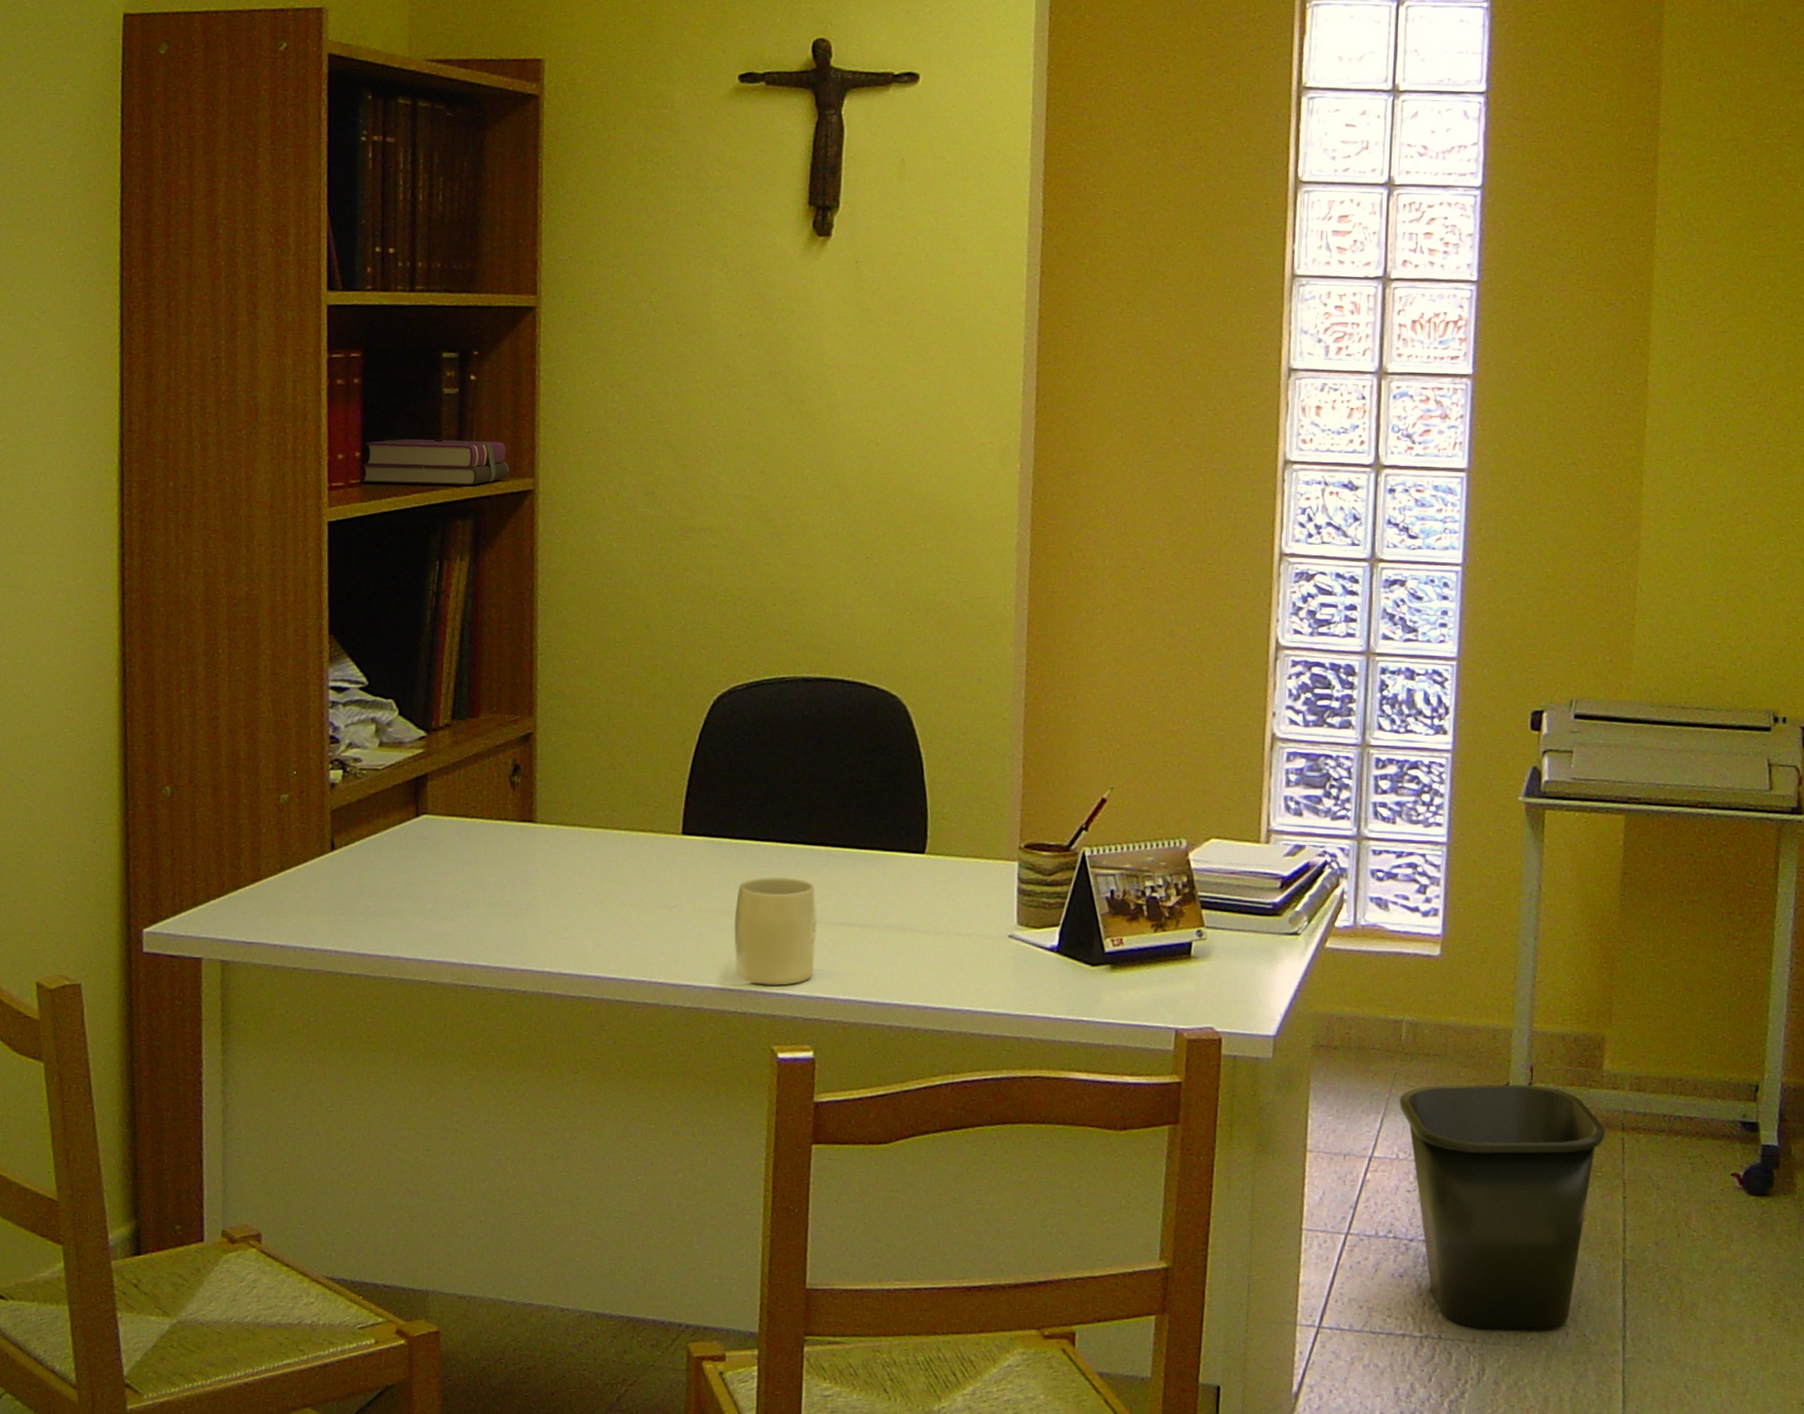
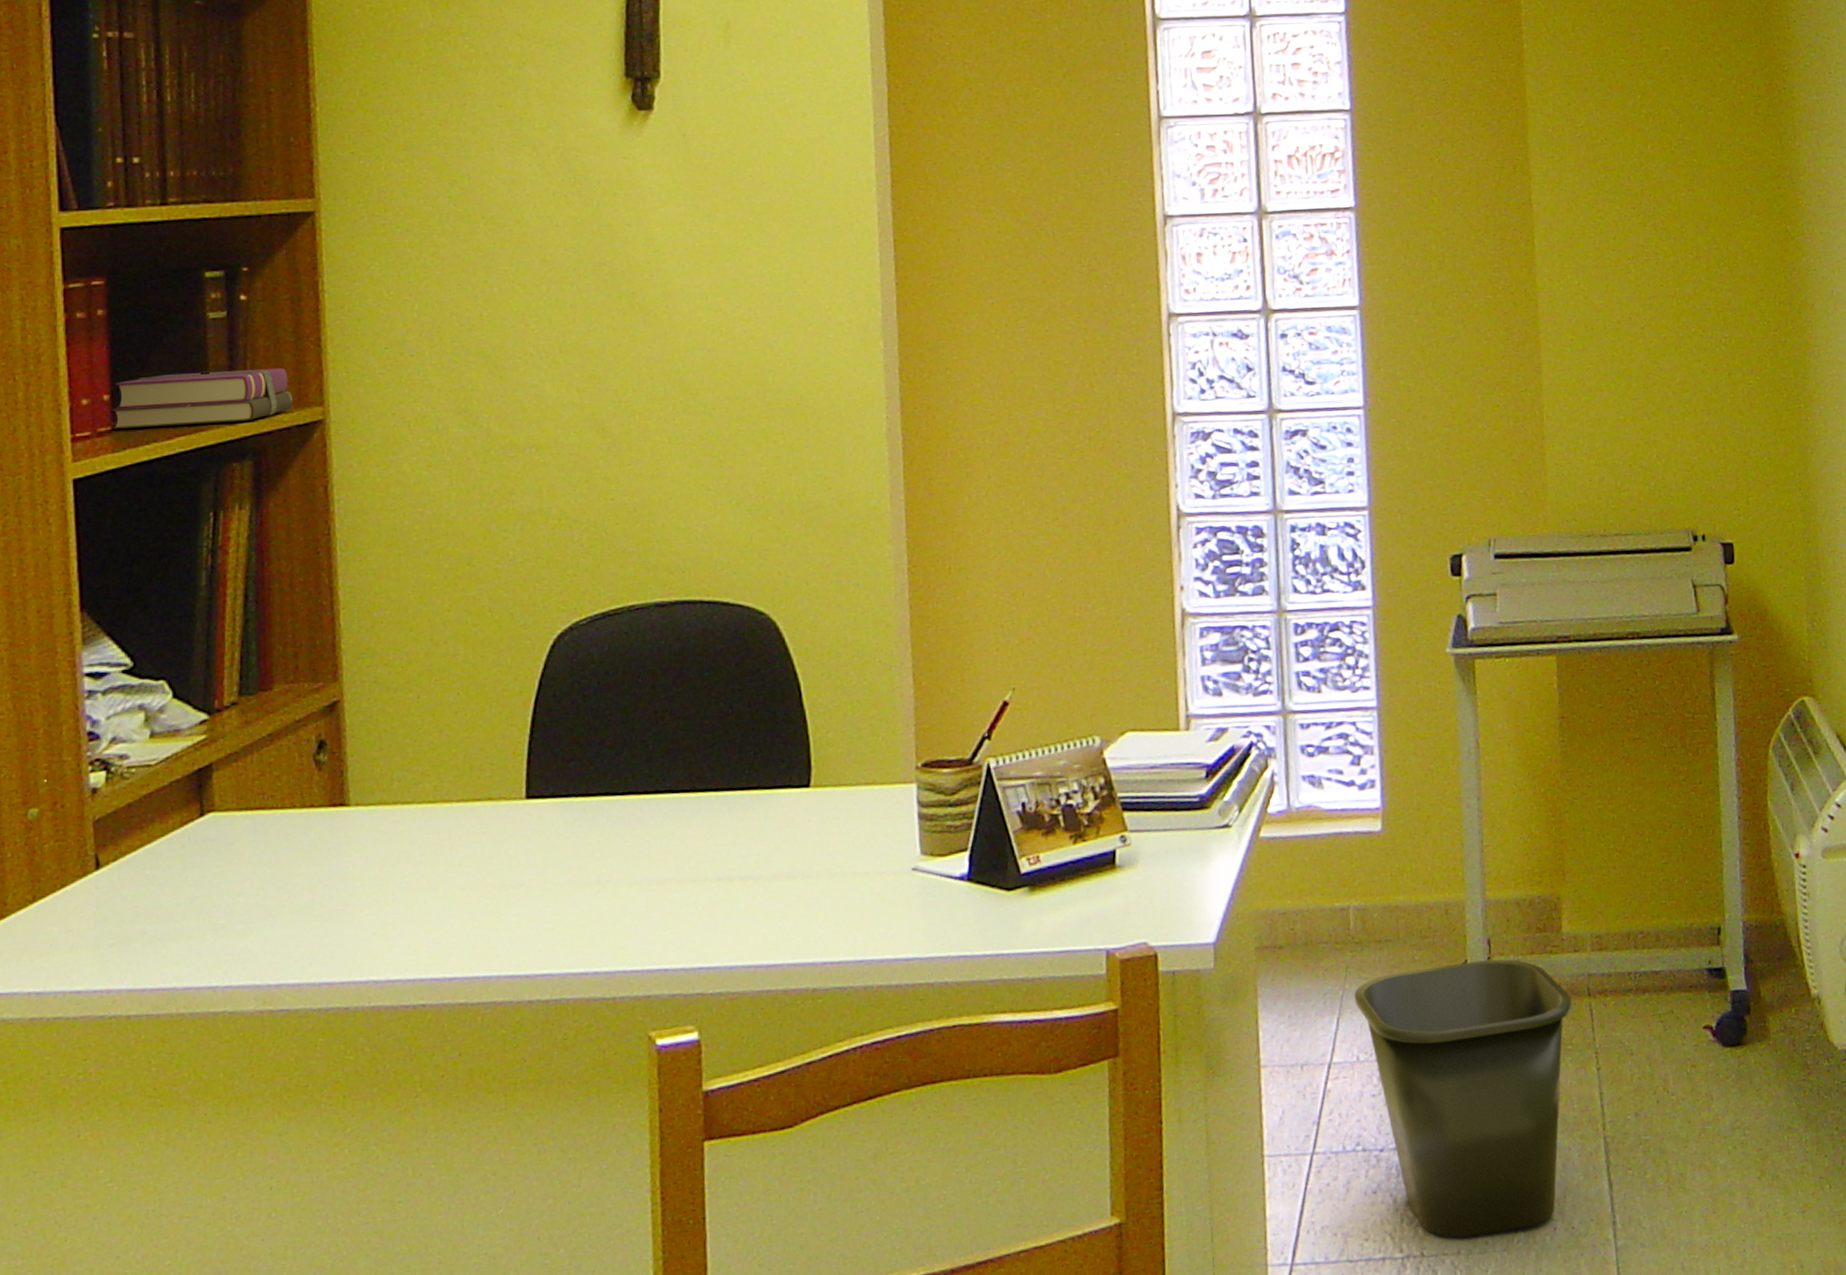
mug: present [734,877,817,986] -> none [594,833,693,962]

